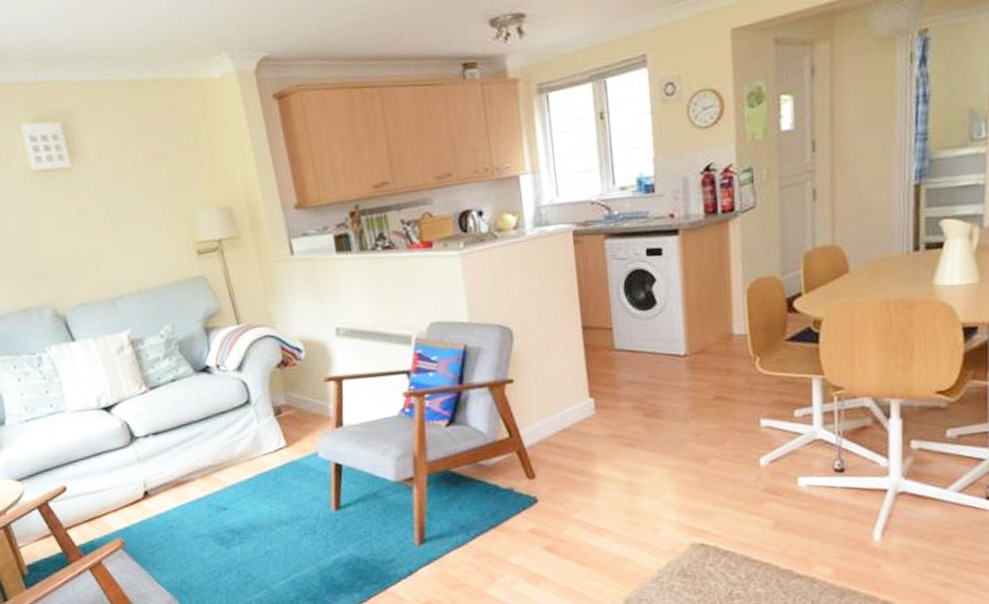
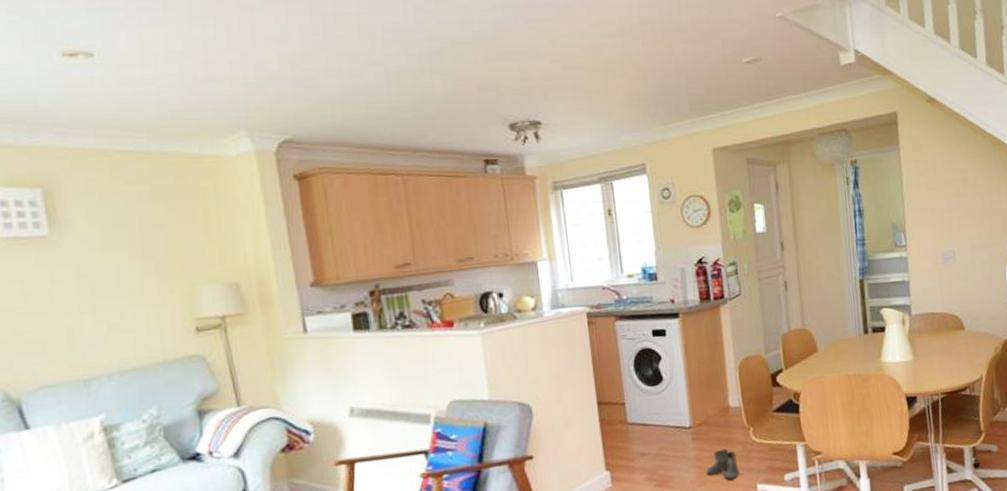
boots: none [702,379,744,413] -> present [706,448,743,480]

